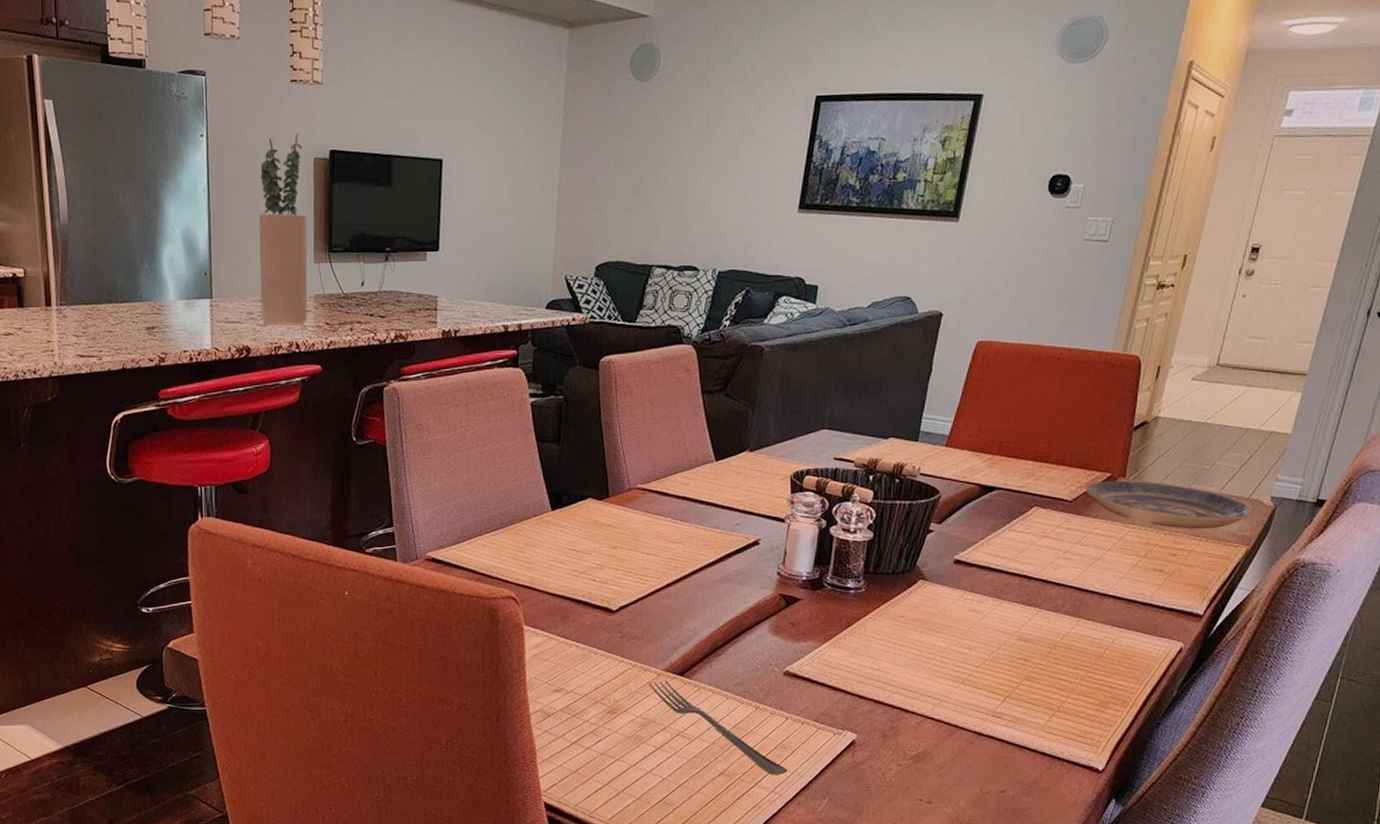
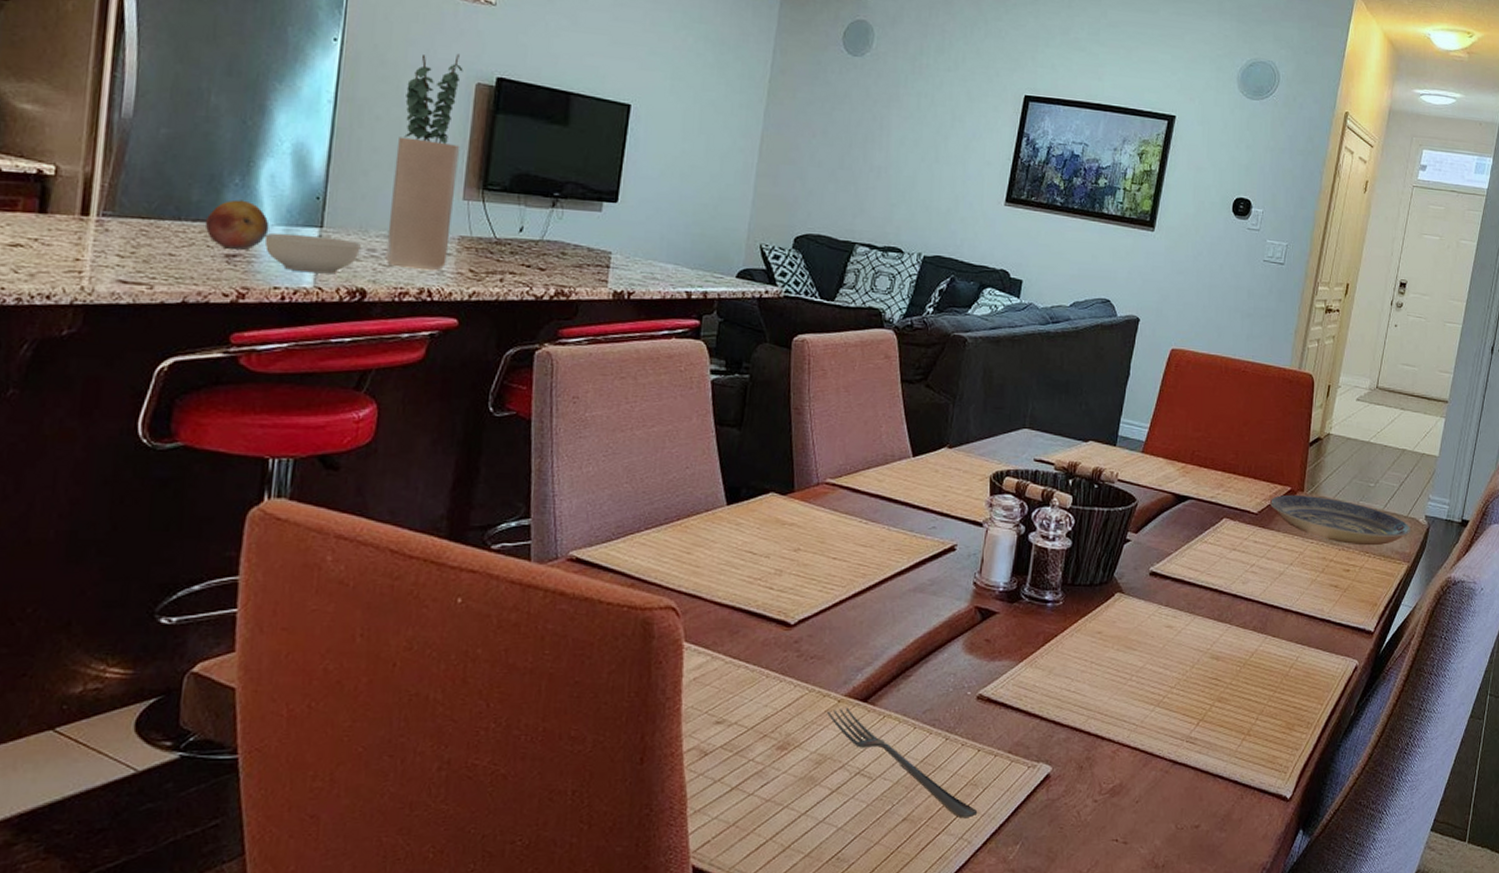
fruit: none [129,282,174,323] -> present [204,199,270,250]
bowl: none [172,305,242,337] -> present [264,232,361,274]

